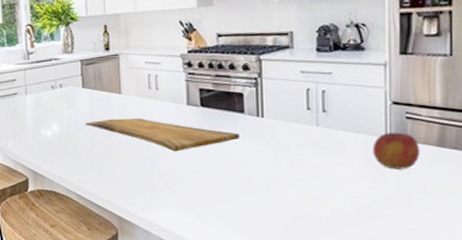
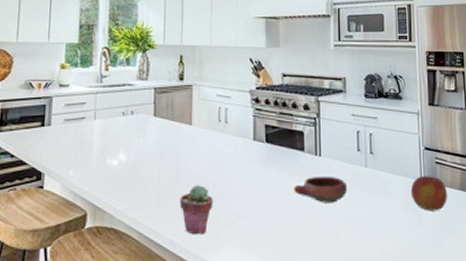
cutting board: present [85,118,239,152] -> none [153,150,300,188]
potted succulent: none [114,150,148,196] -> present [179,185,213,235]
bowl: none [232,137,295,164] -> present [293,176,348,203]

